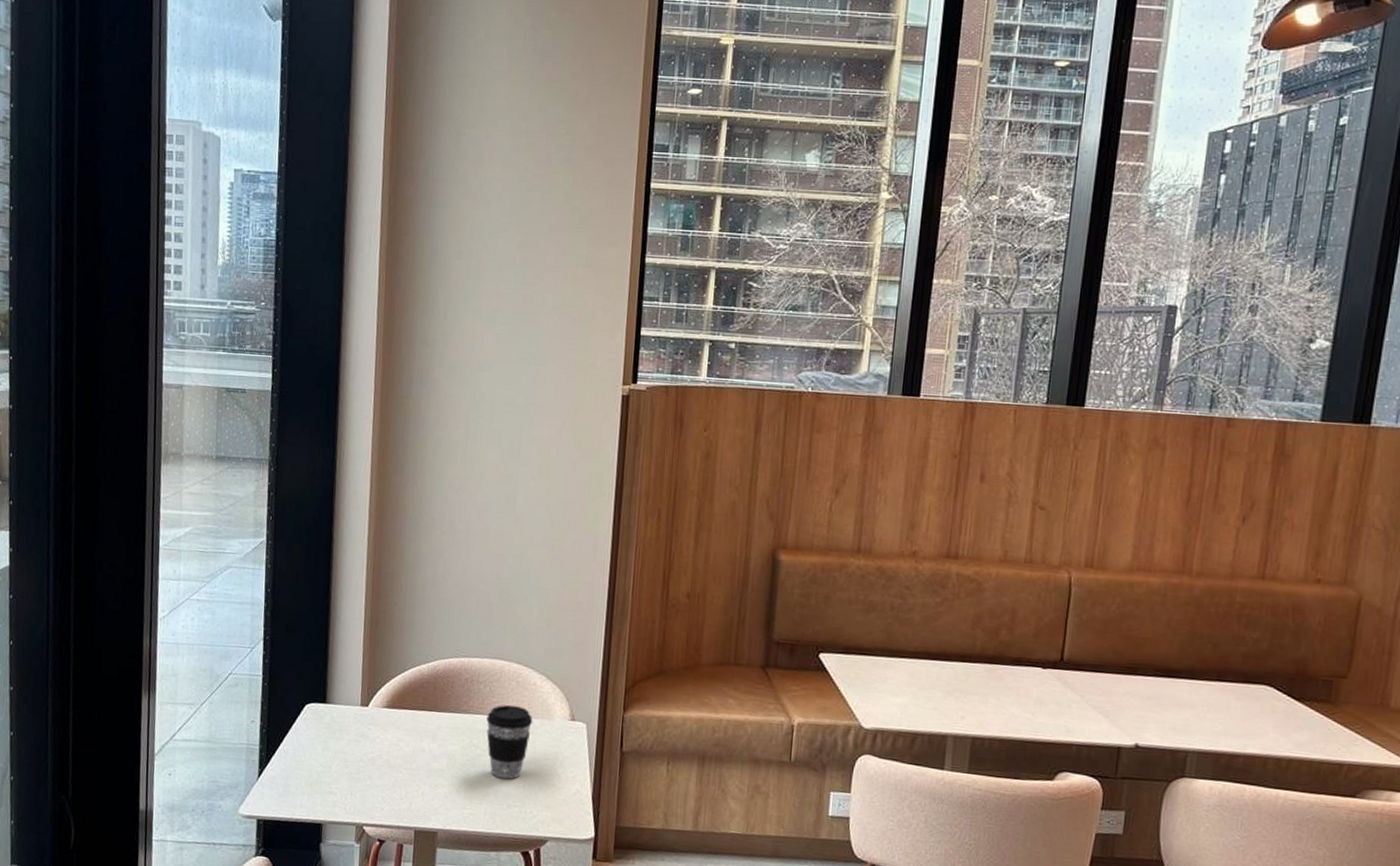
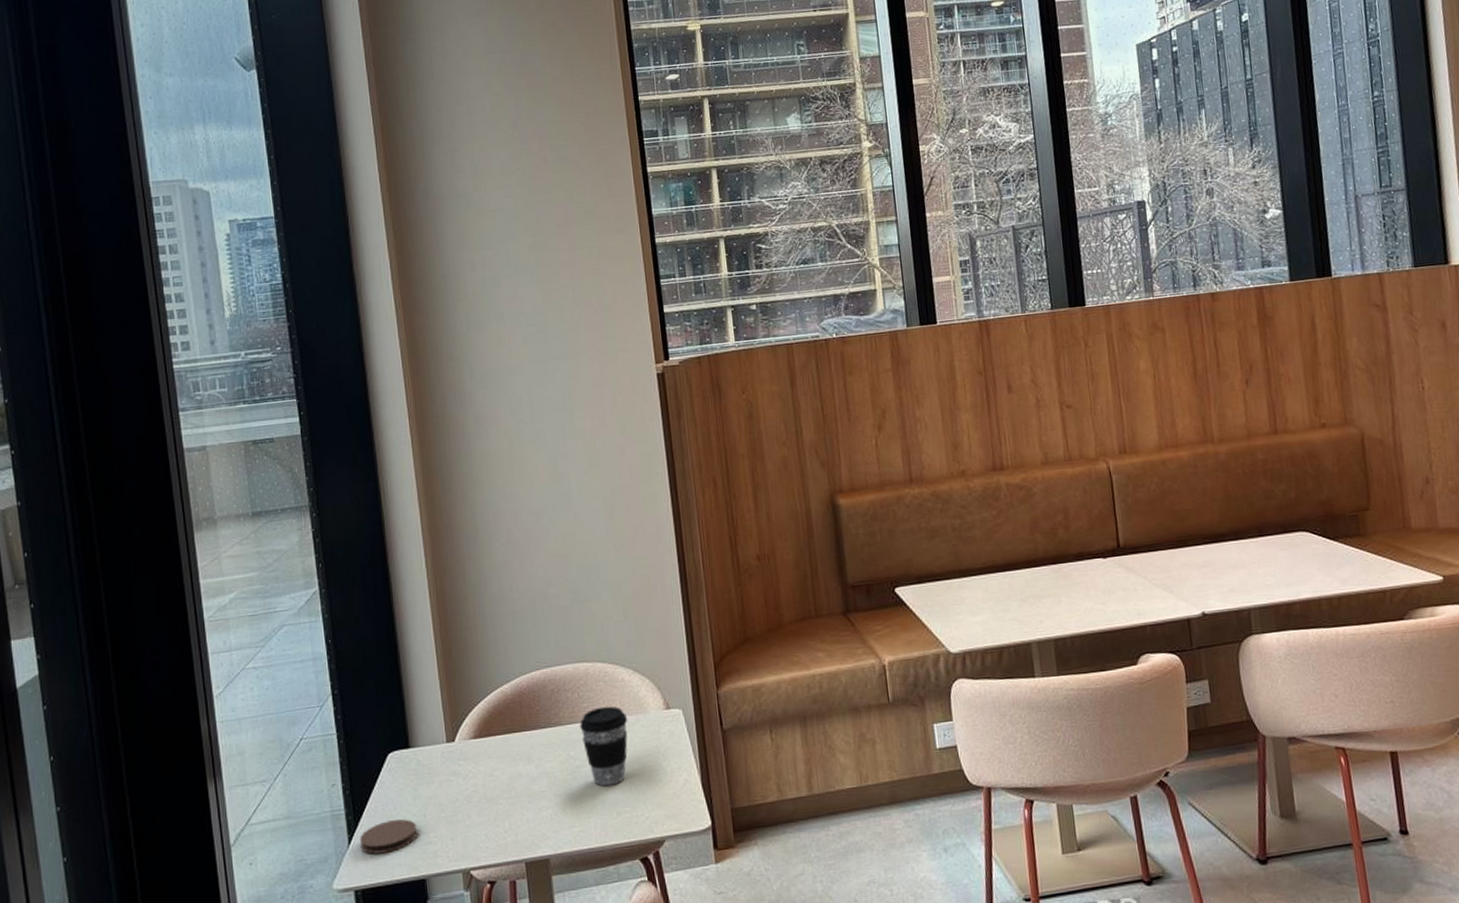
coaster: none [268,764,322,793] -> present [359,819,418,854]

